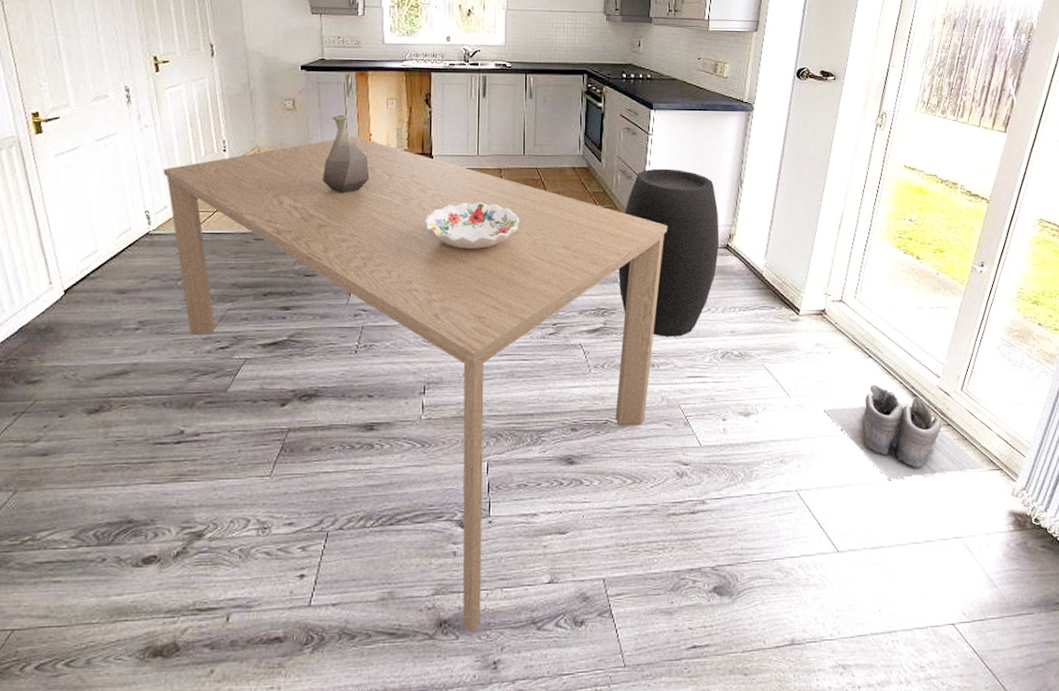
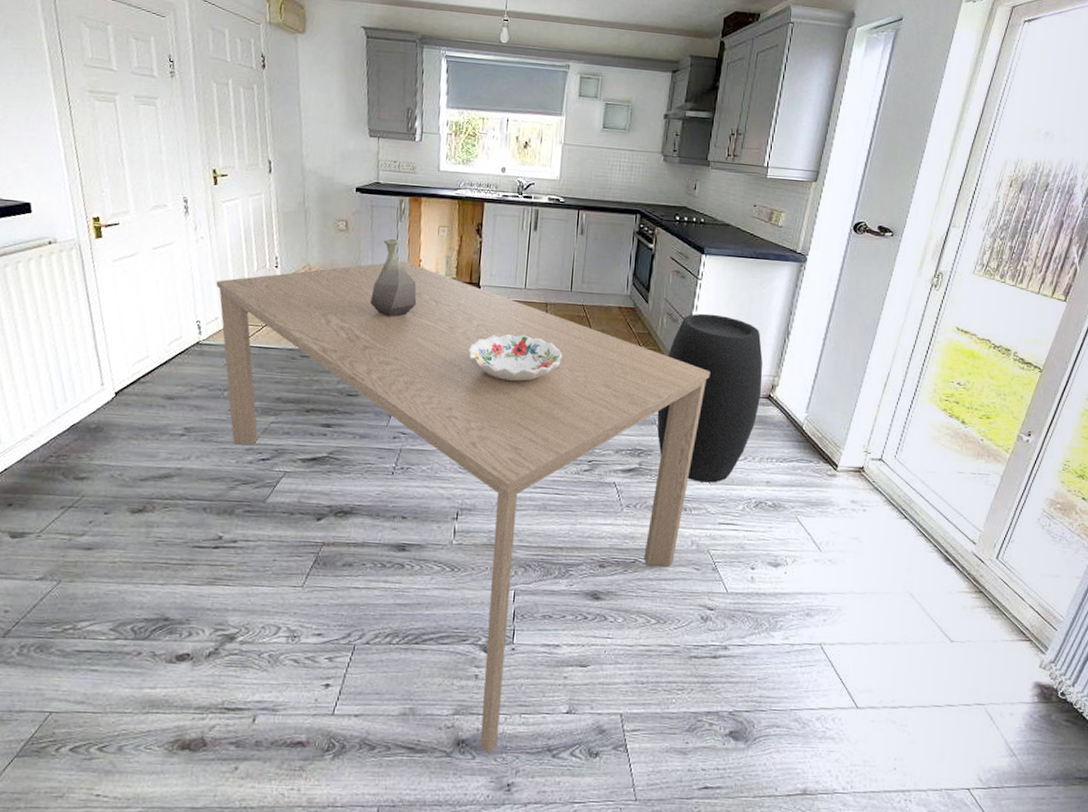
boots: present [824,385,986,480] -> none [854,546,1015,642]

